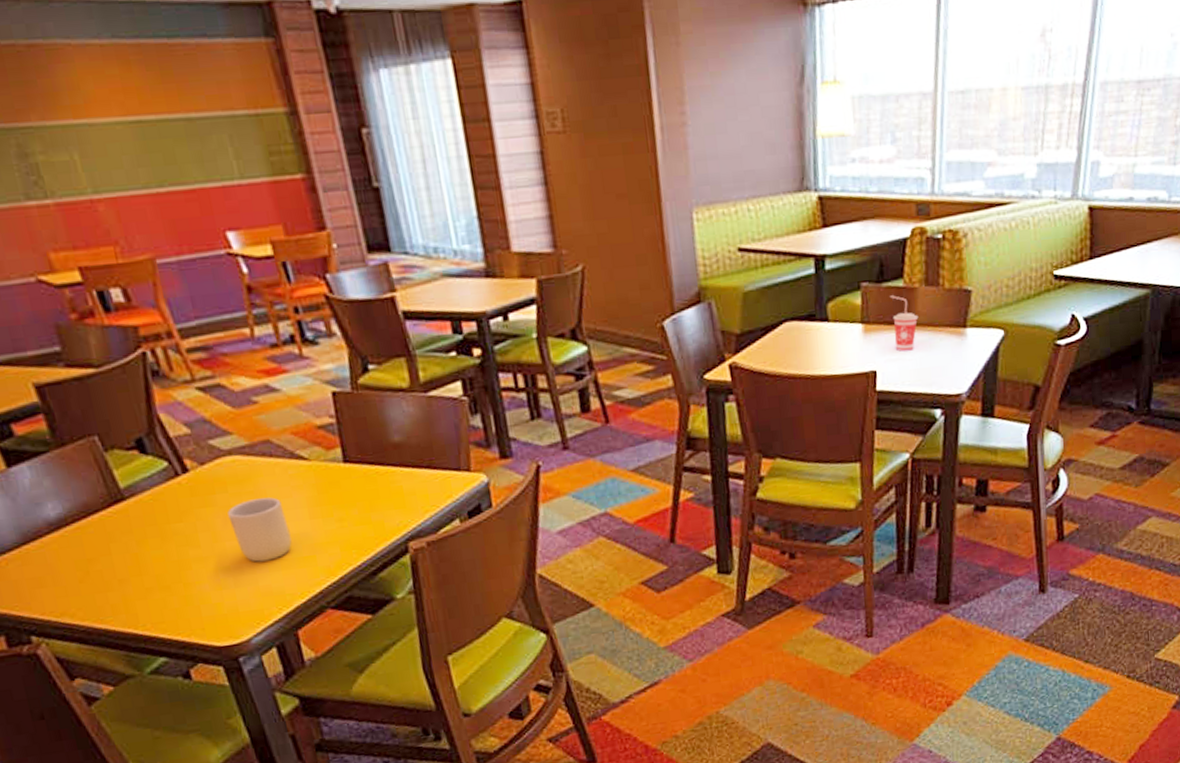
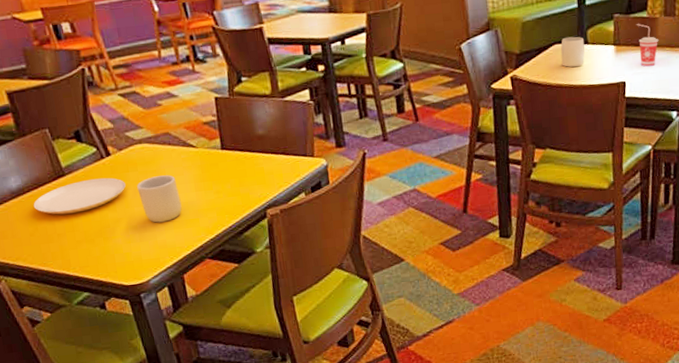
plate: none [81,502,212,554] -> present [33,177,126,215]
mug: none [793,311,825,352] -> present [560,36,585,68]

